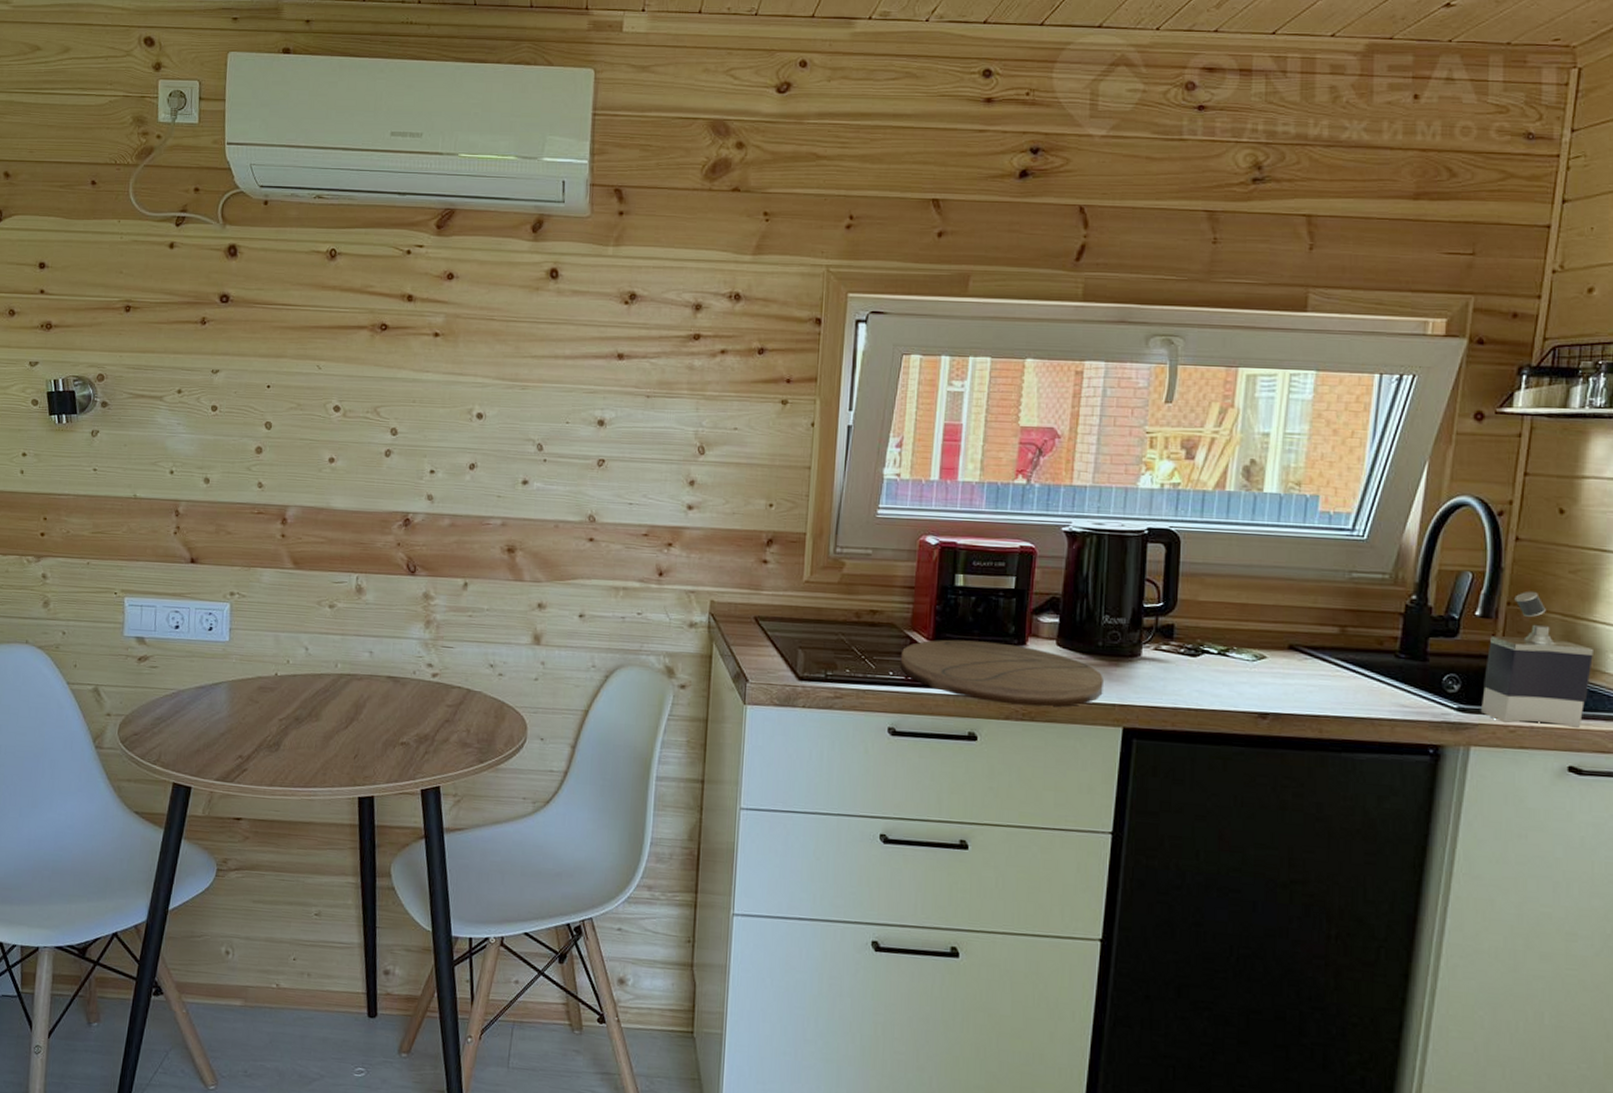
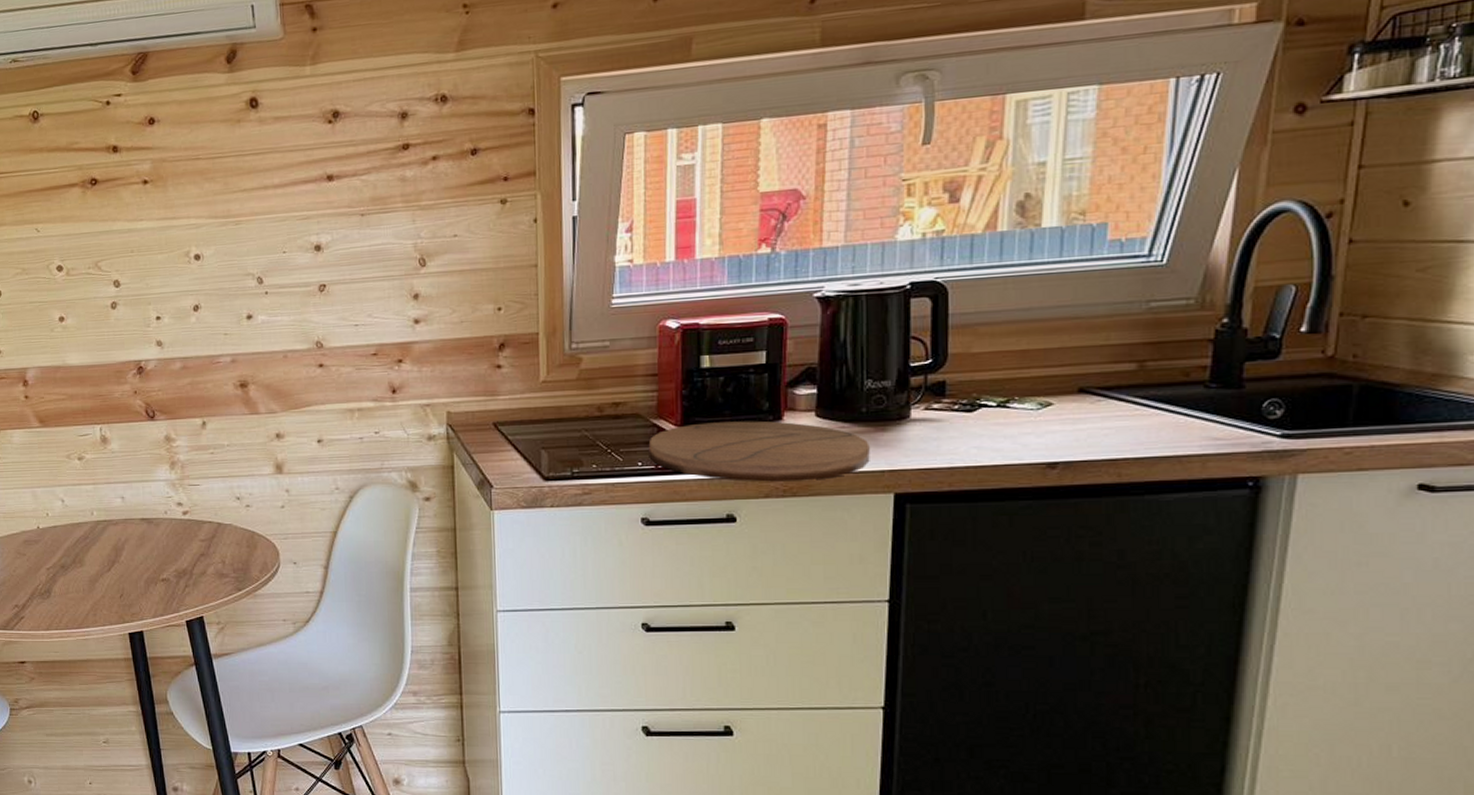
perfume bottle: present [1480,591,1595,729] -> none [1309,297,1450,446]

